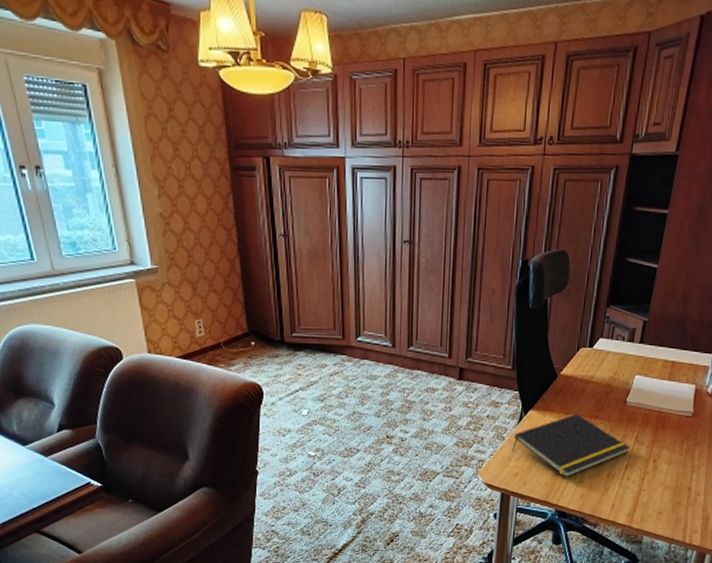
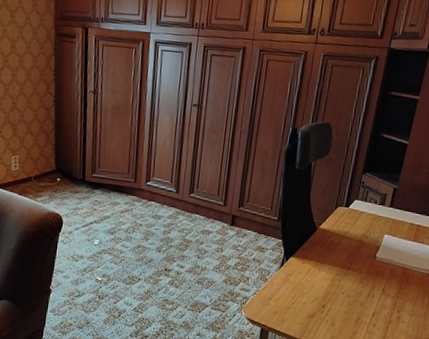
notepad: present [512,414,630,478] -> none [273,263,377,320]

